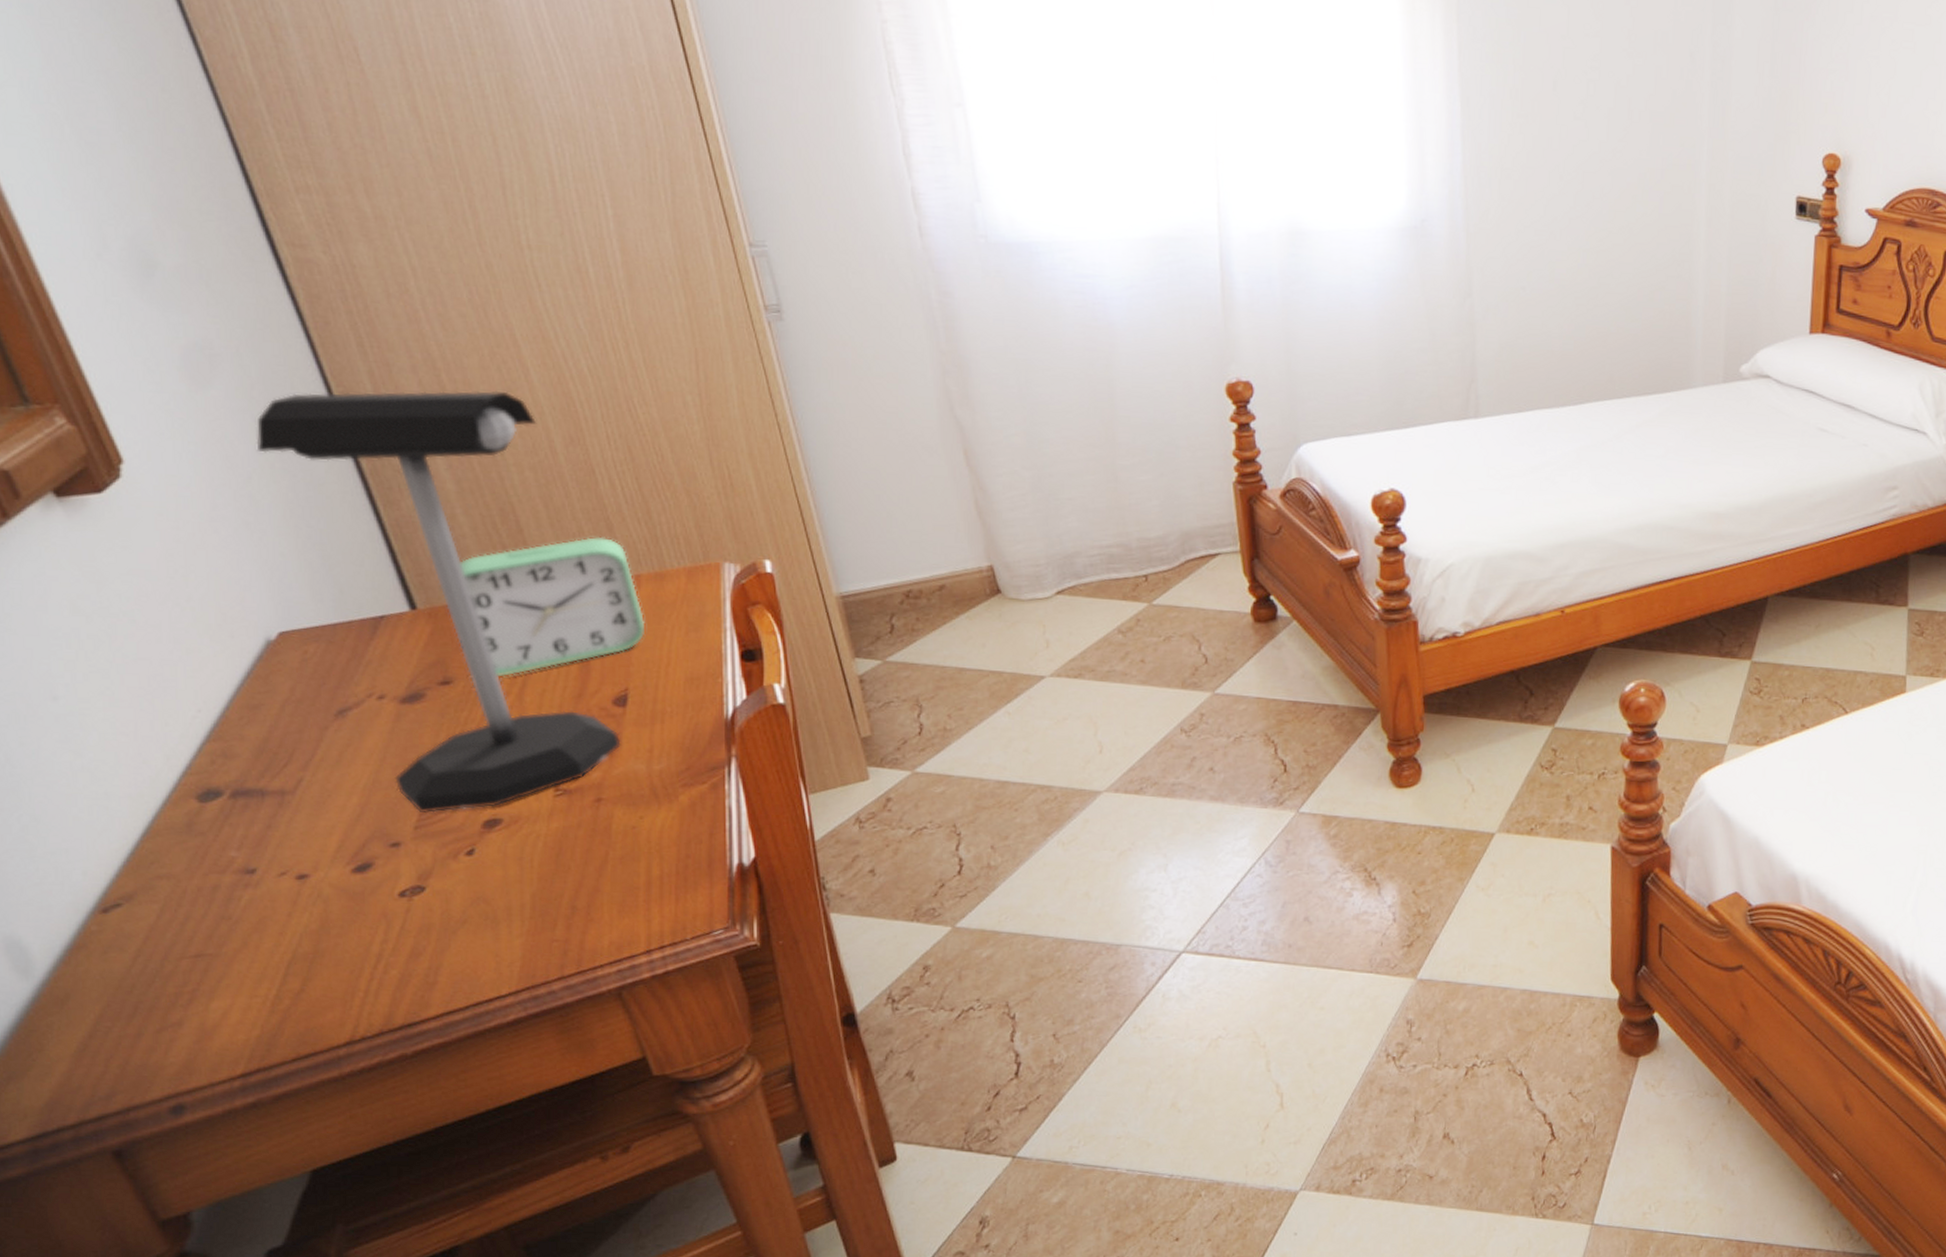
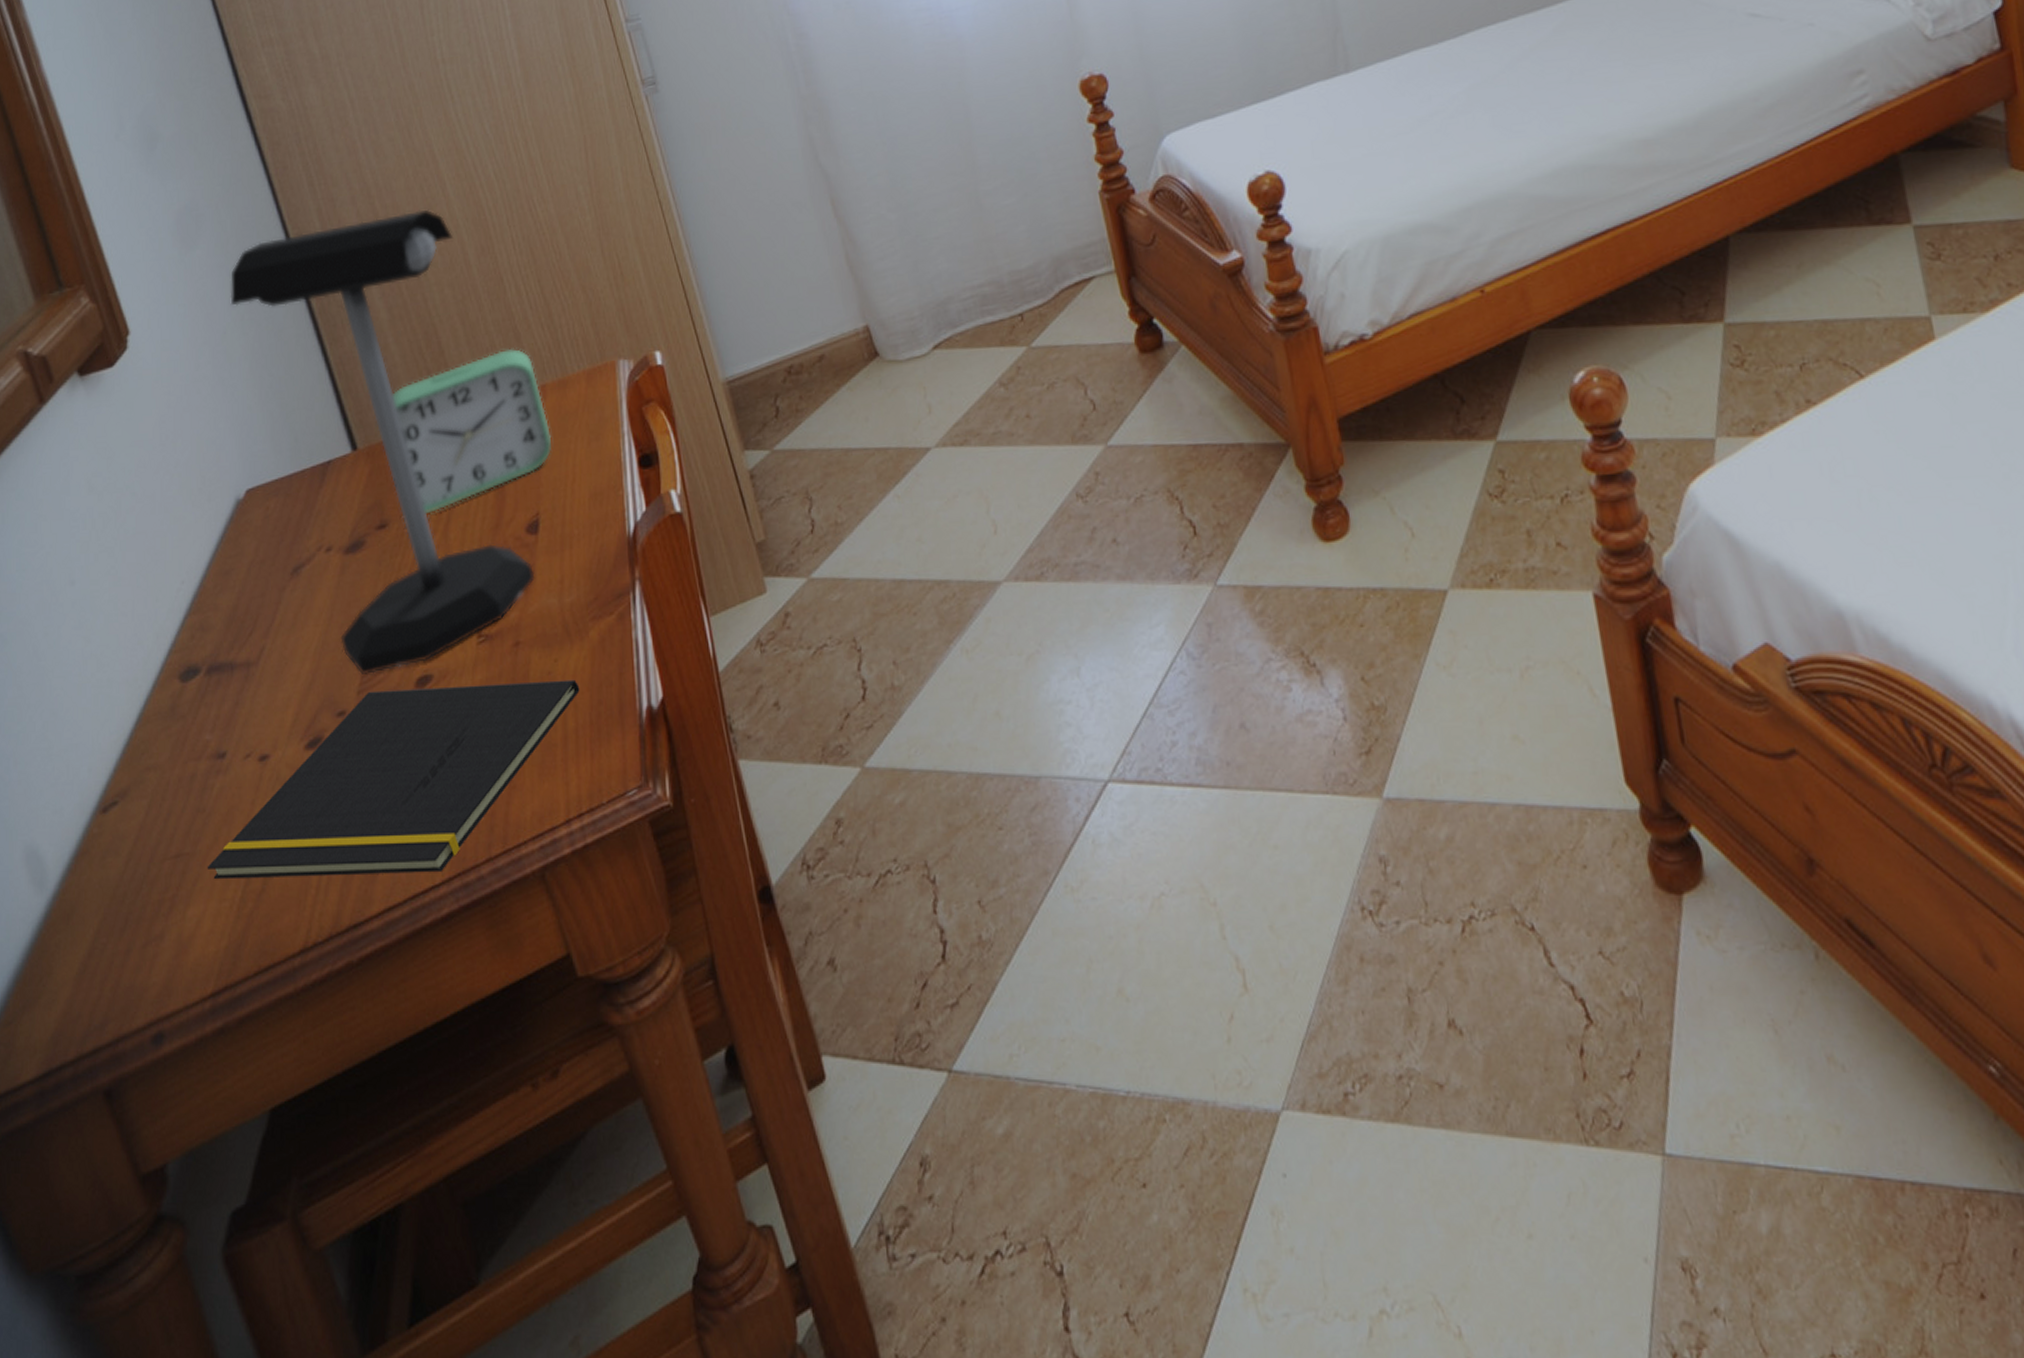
notepad: none [234,827,666,986] -> present [207,679,580,880]

